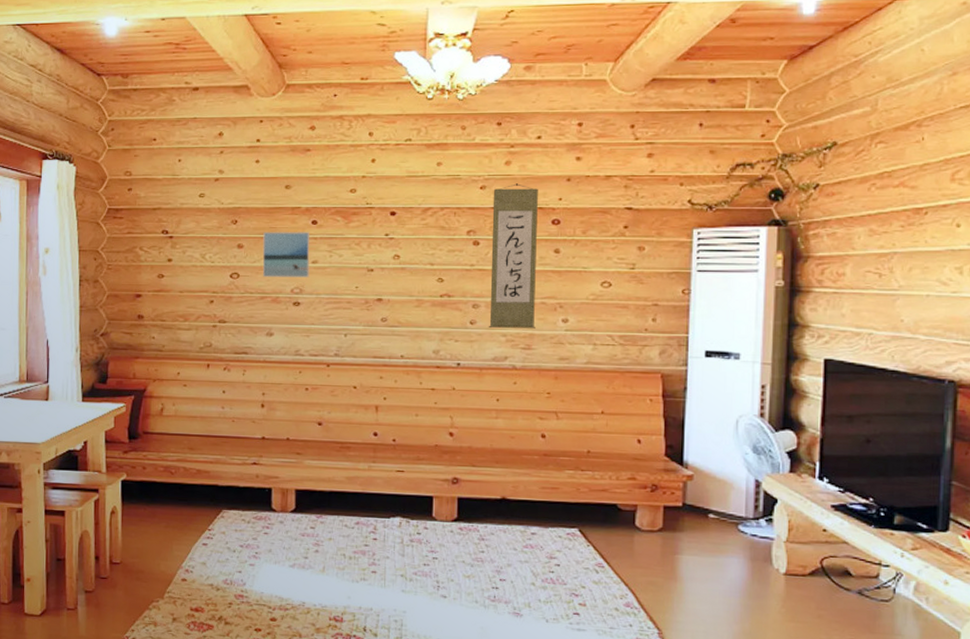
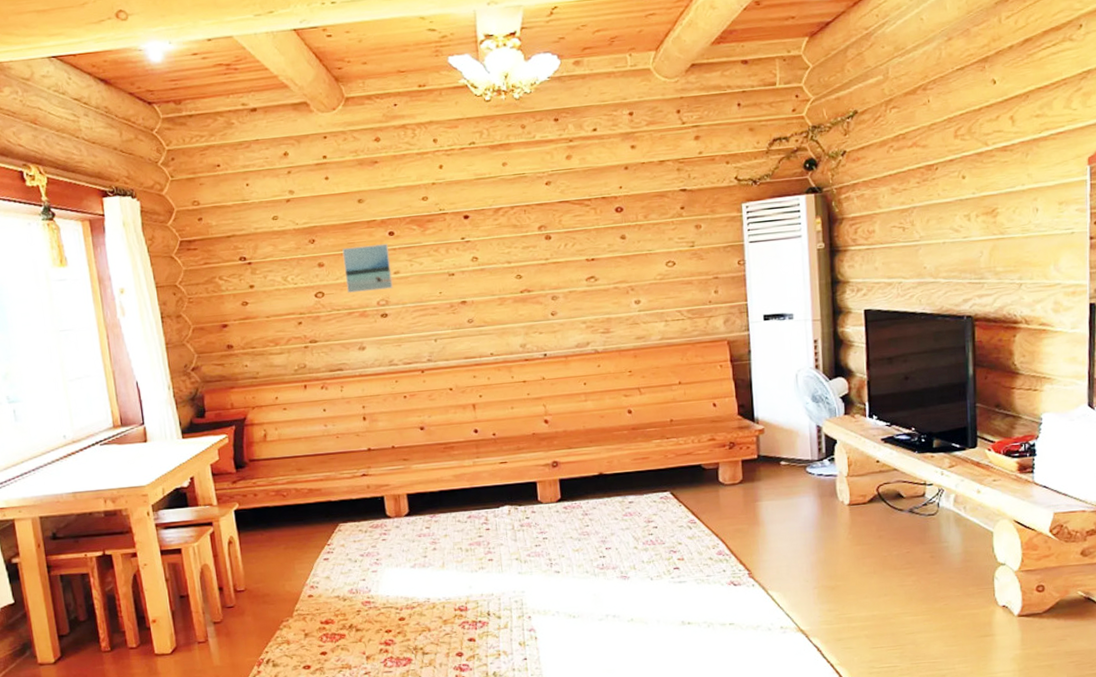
wall scroll: present [488,183,538,328] -> none [558,176,612,317]

